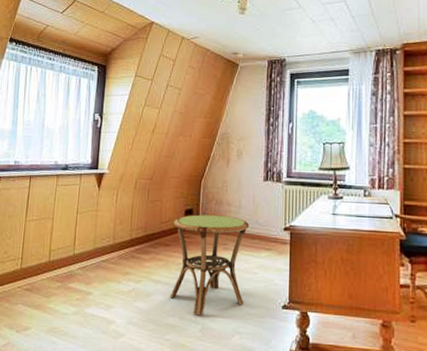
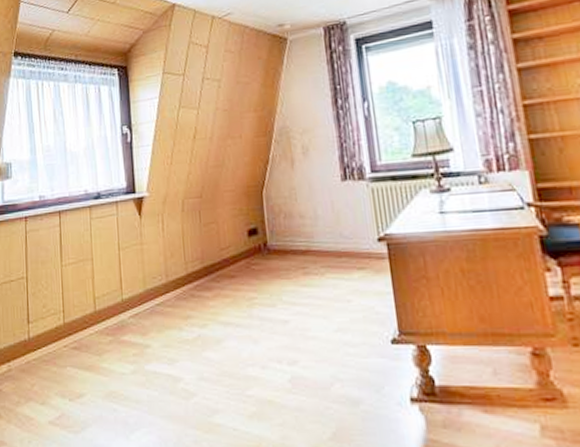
side table: present [170,214,249,316] -> none [236,231,340,362]

